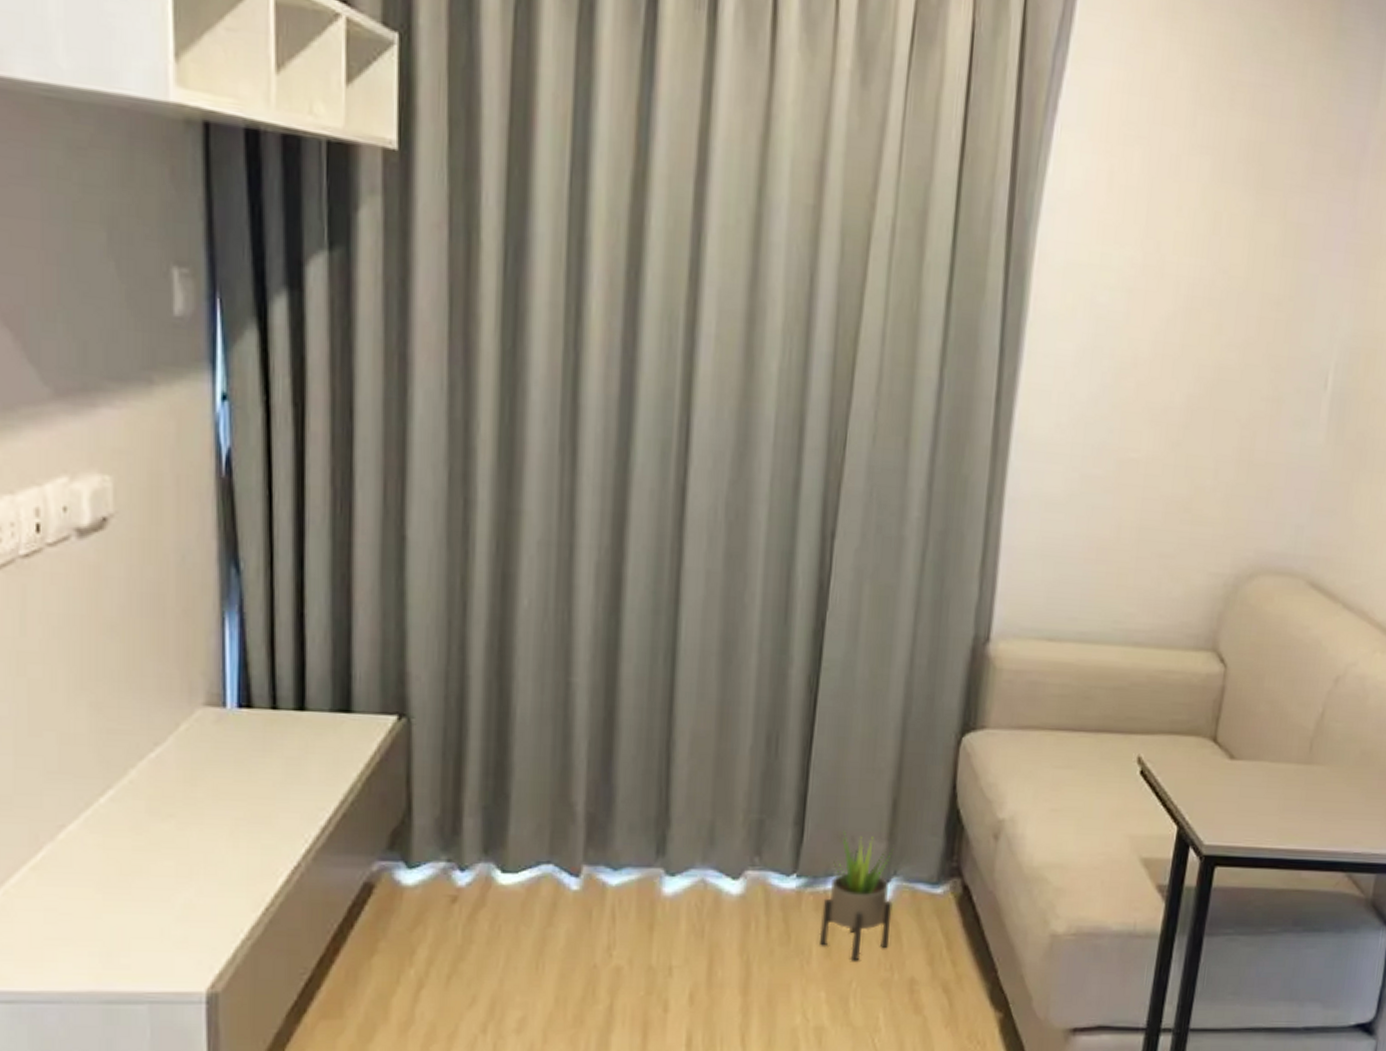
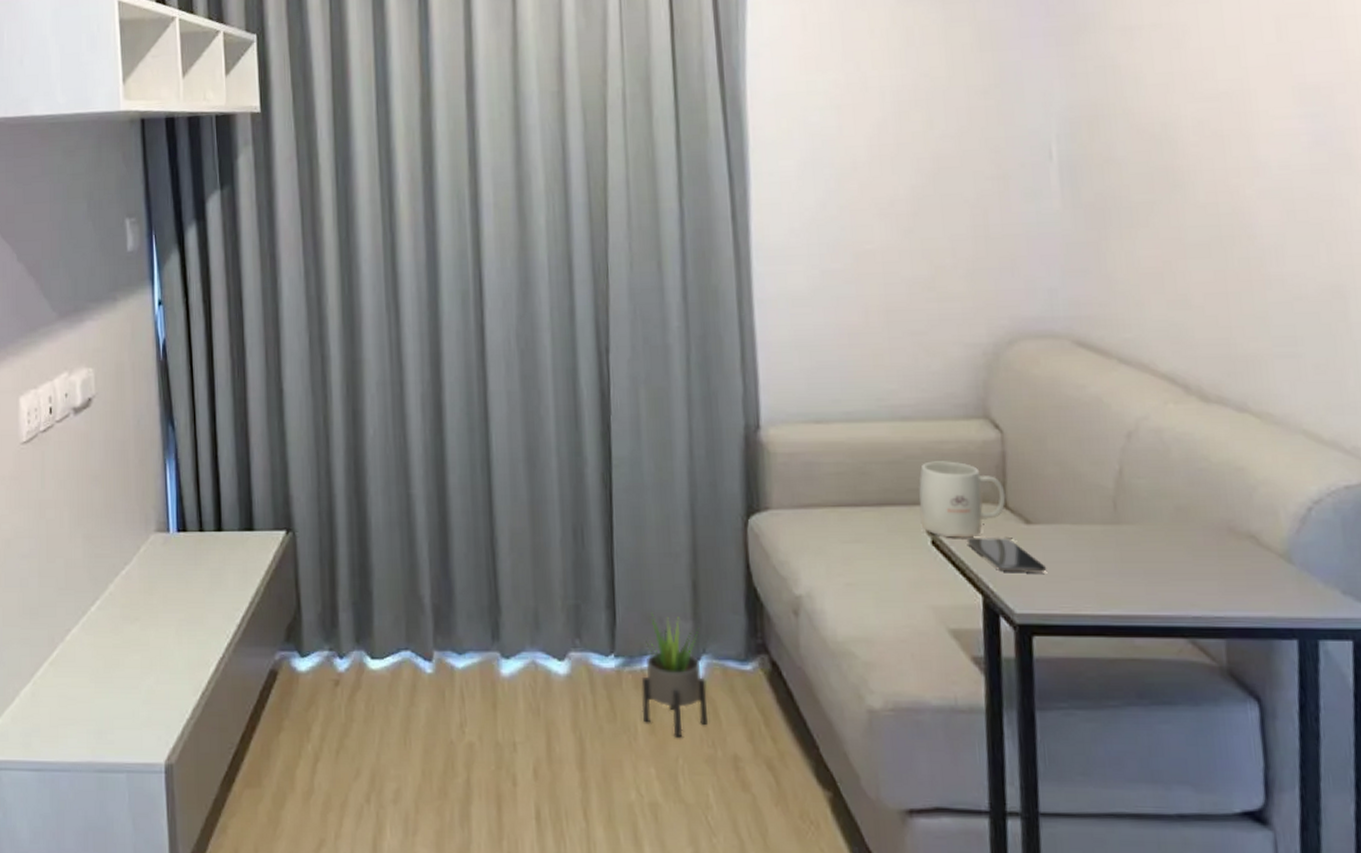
mug: none [1133,690,1218,770] -> present [918,461,1006,538]
smartphone: none [1173,770,1241,807] -> present [966,538,1047,573]

